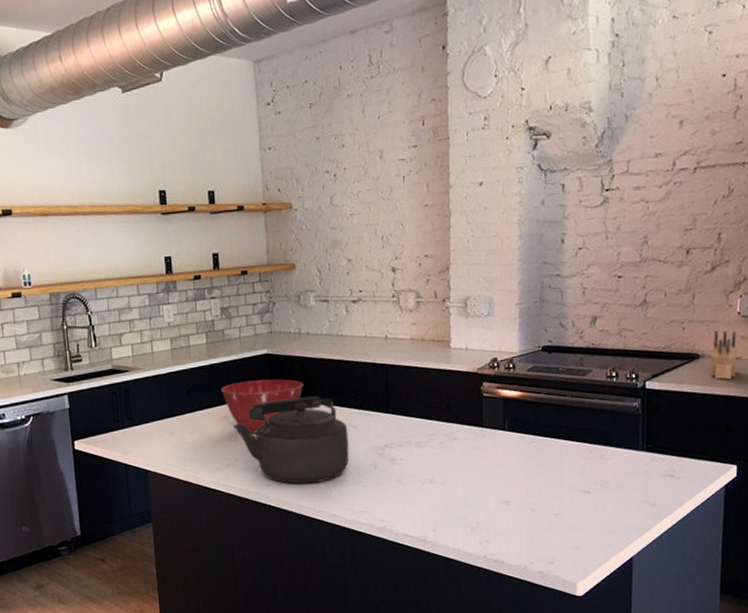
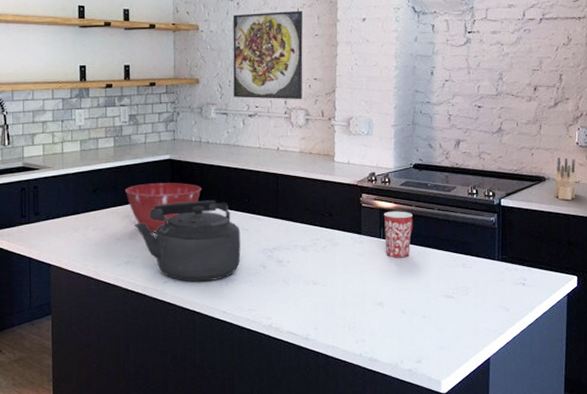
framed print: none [329,178,412,283] -> present [232,10,303,100]
mug: none [507,399,543,452] -> present [383,211,414,258]

